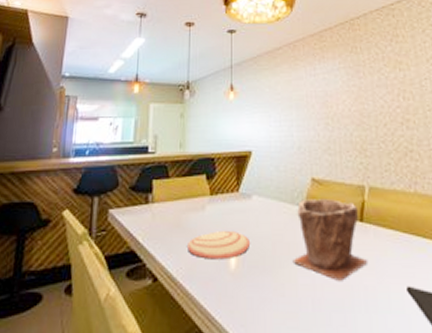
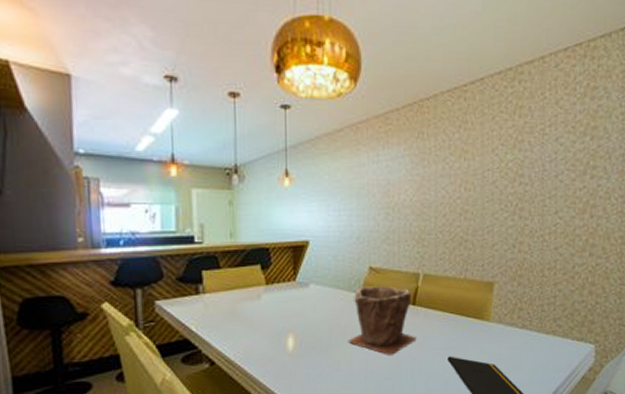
plate: present [188,231,250,260] -> none [244,317,307,344]

